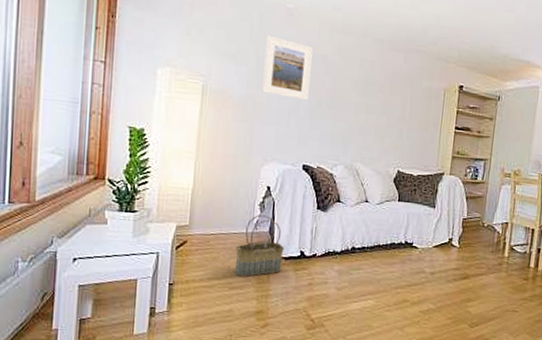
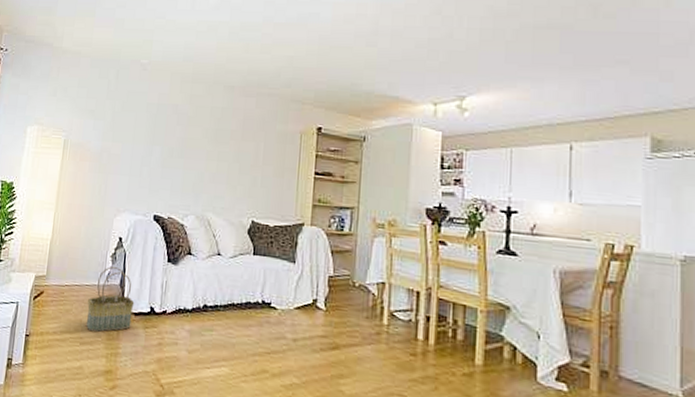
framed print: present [262,35,313,101] -> none [117,90,164,150]

